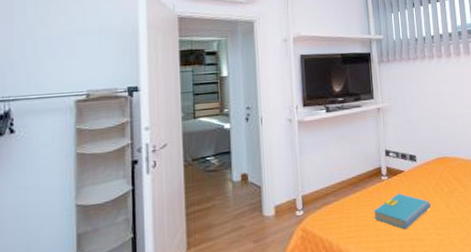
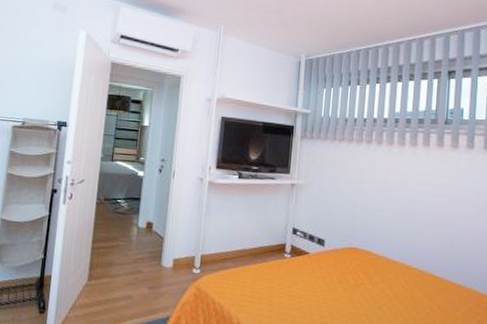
book: present [373,193,432,230] -> none [270,274,333,313]

